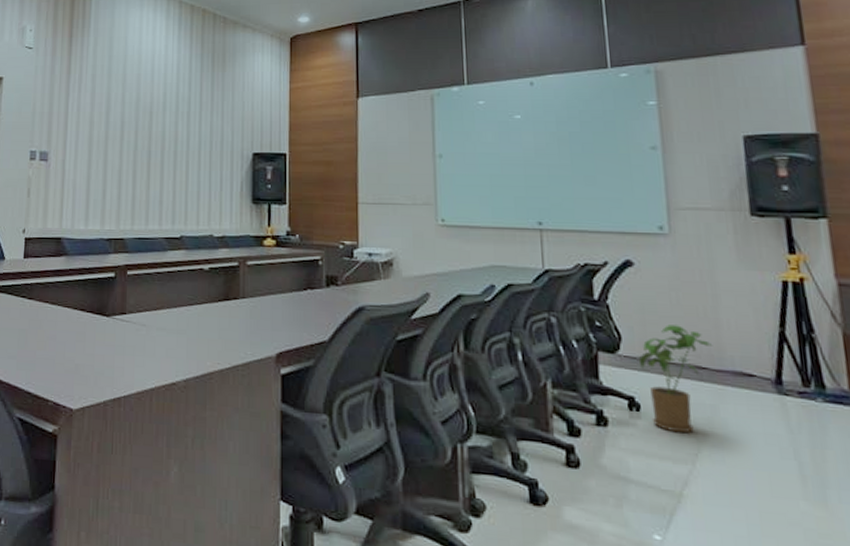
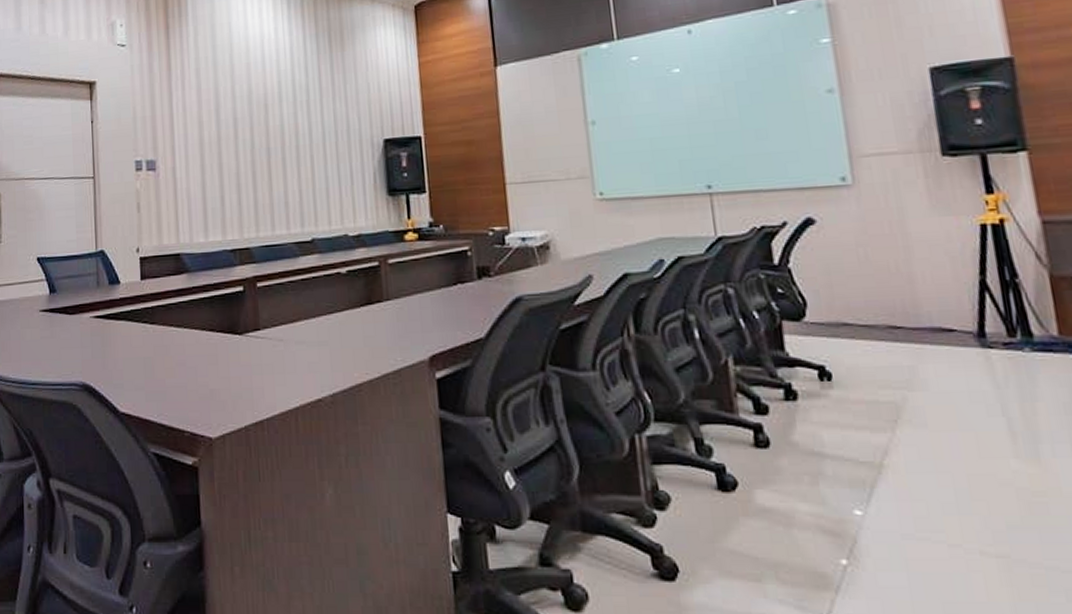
house plant: present [638,325,713,434] -> none [826,283,908,400]

